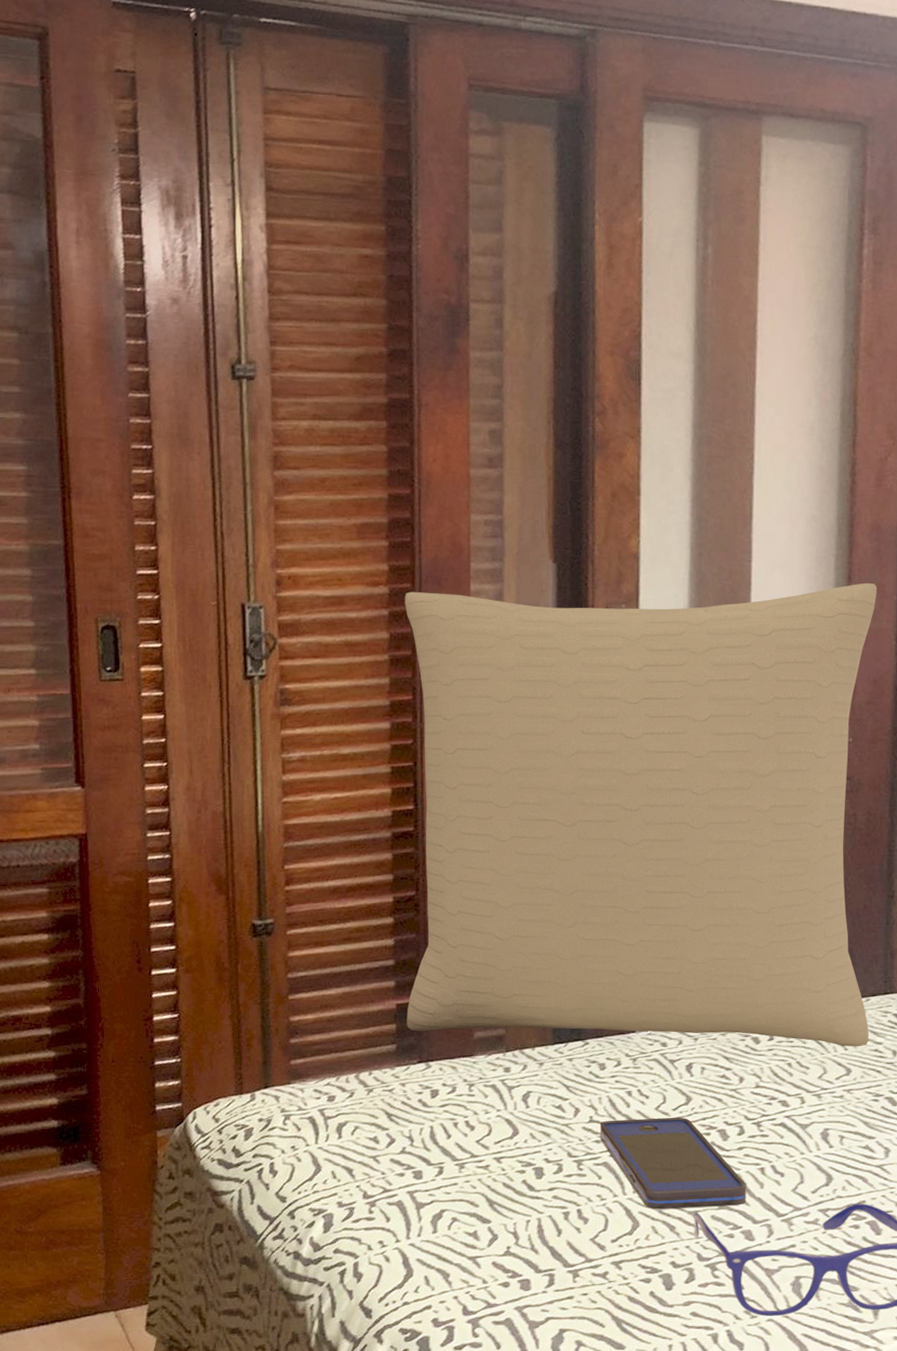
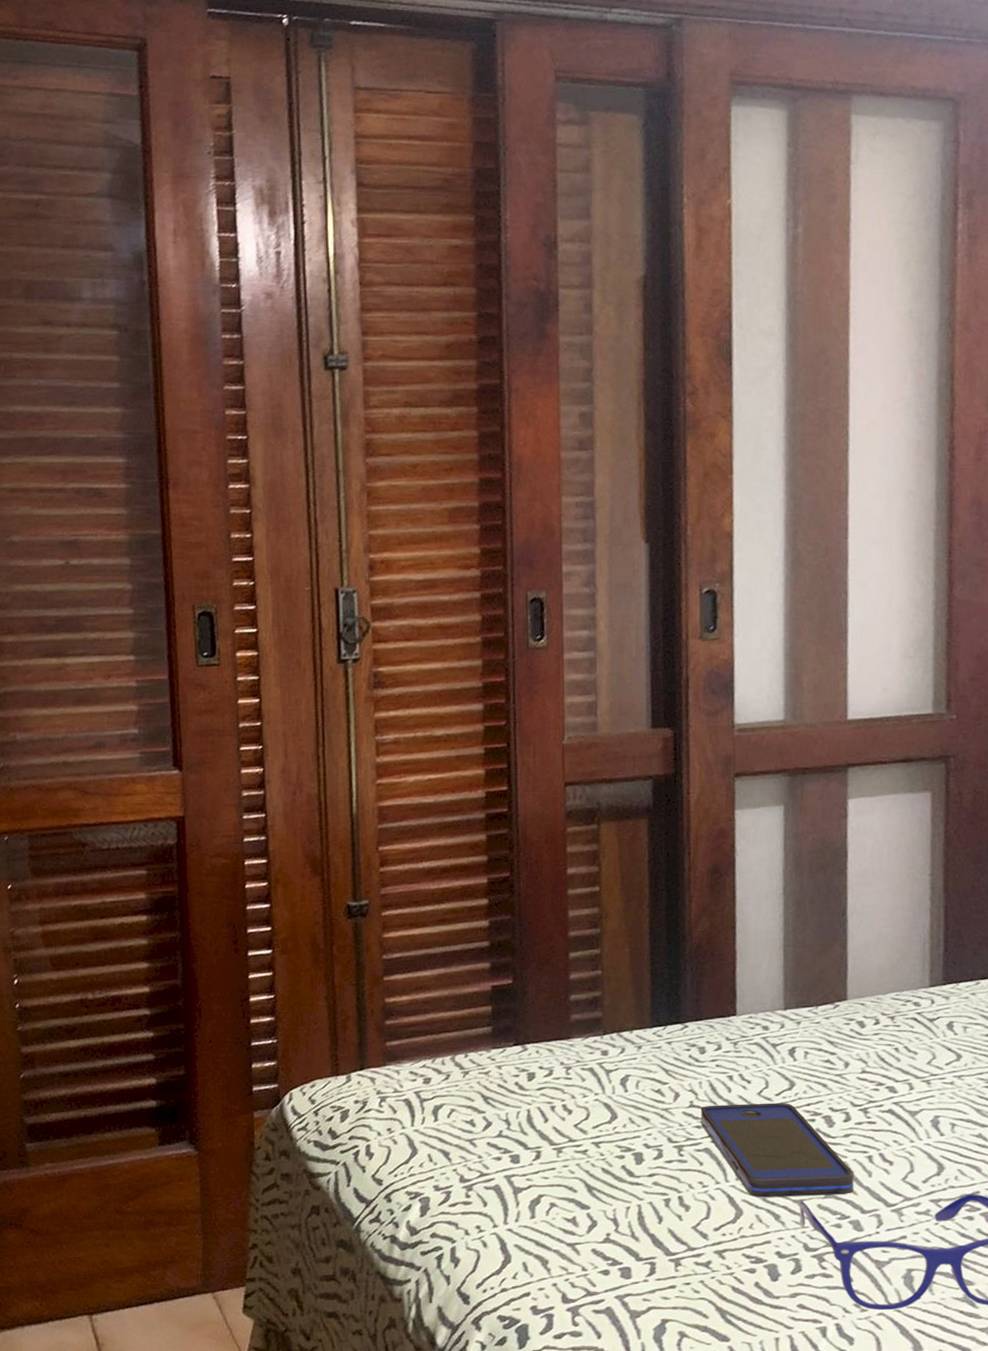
pillow: present [404,582,877,1047] -> none [496,557,980,1032]

